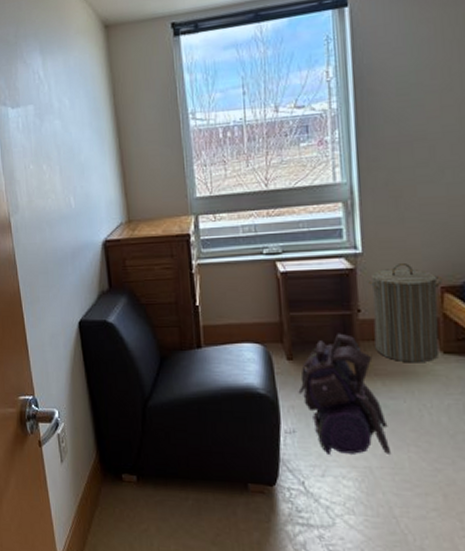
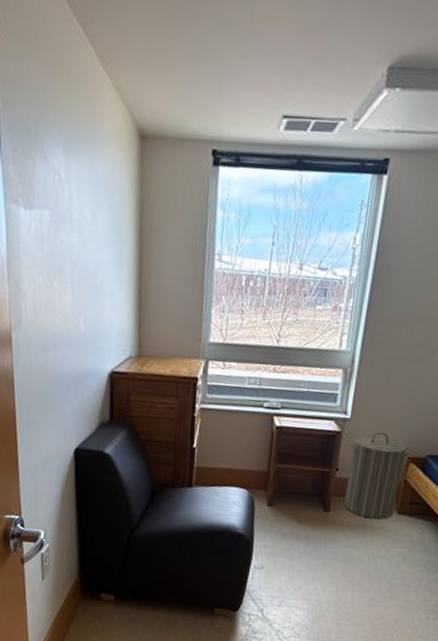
backpack: present [298,333,390,454] -> none [272,487,340,592]

